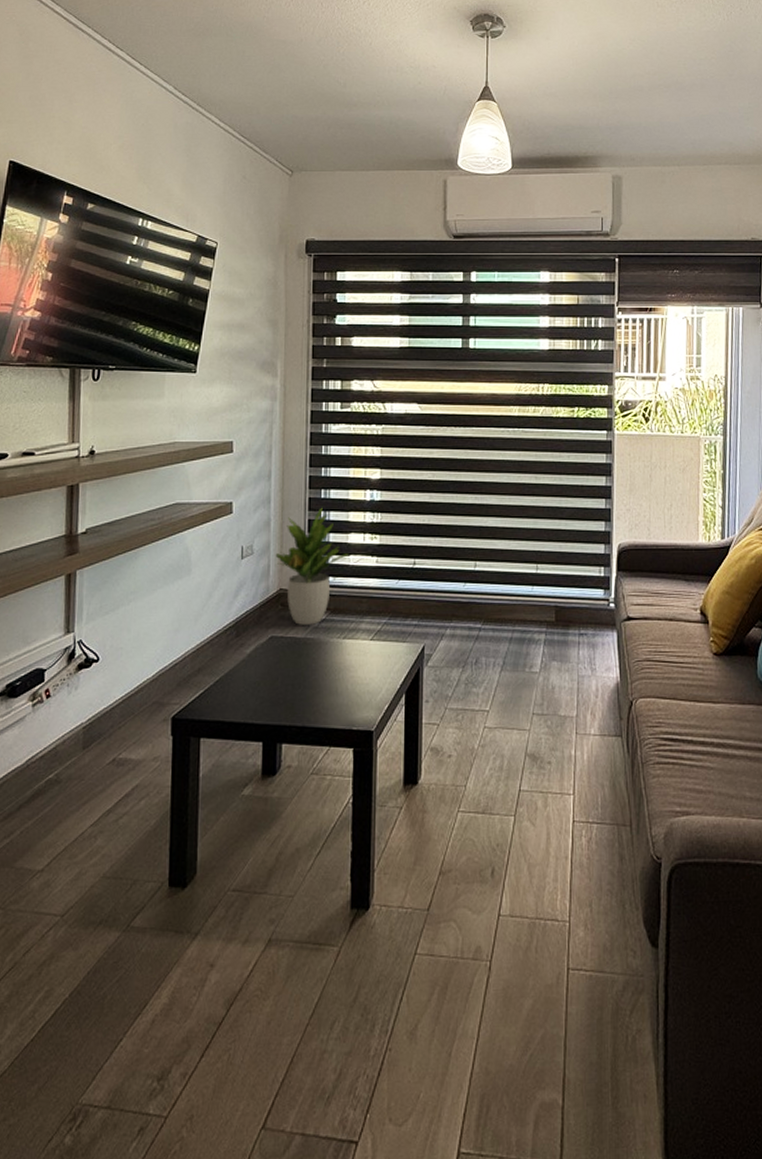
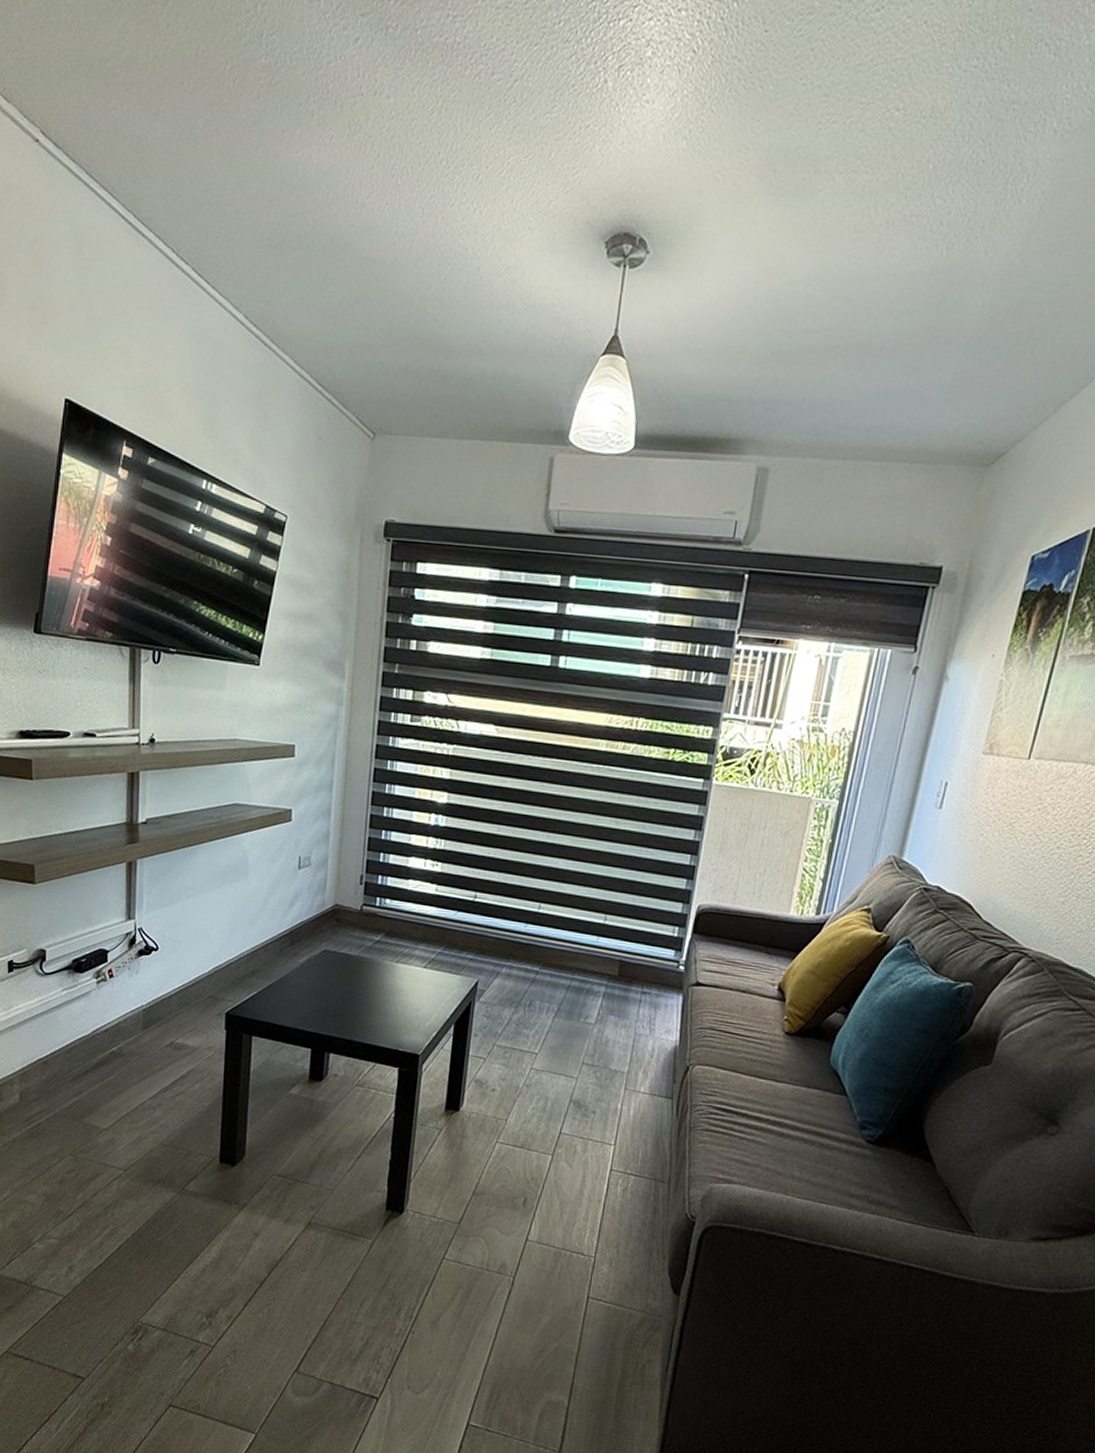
potted plant: present [275,507,348,625] -> none [332,826,407,945]

